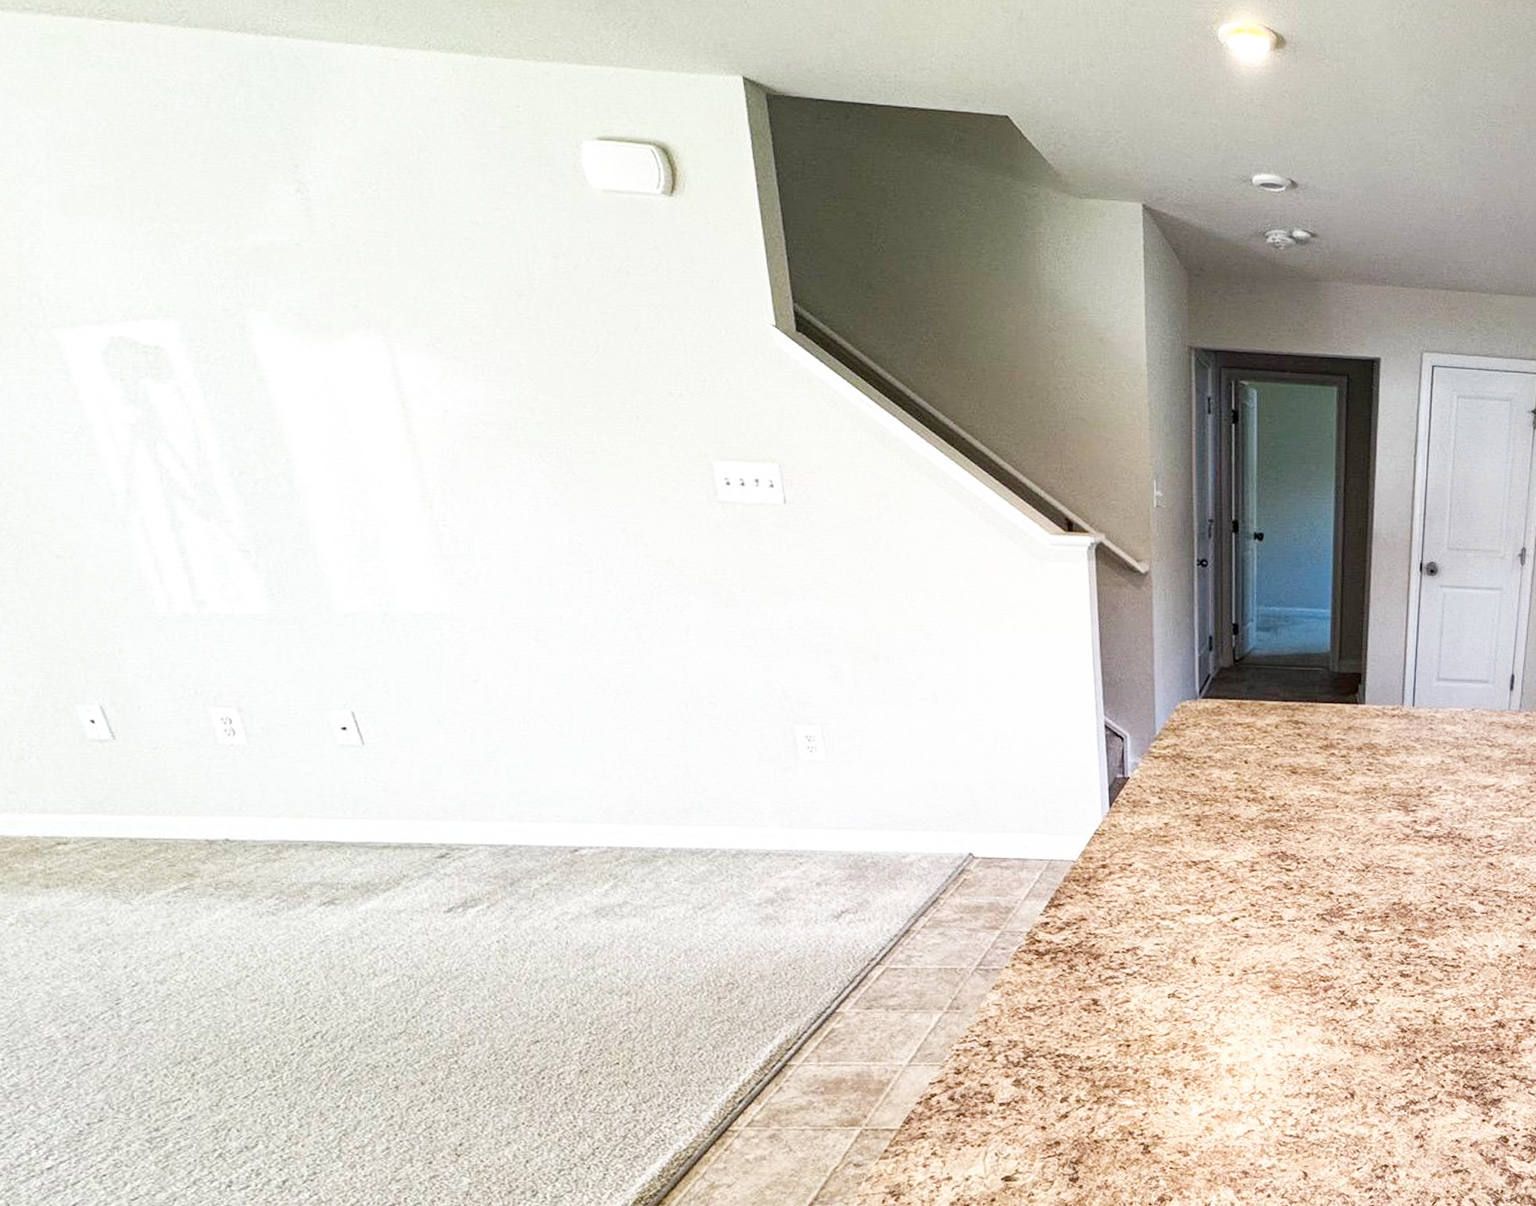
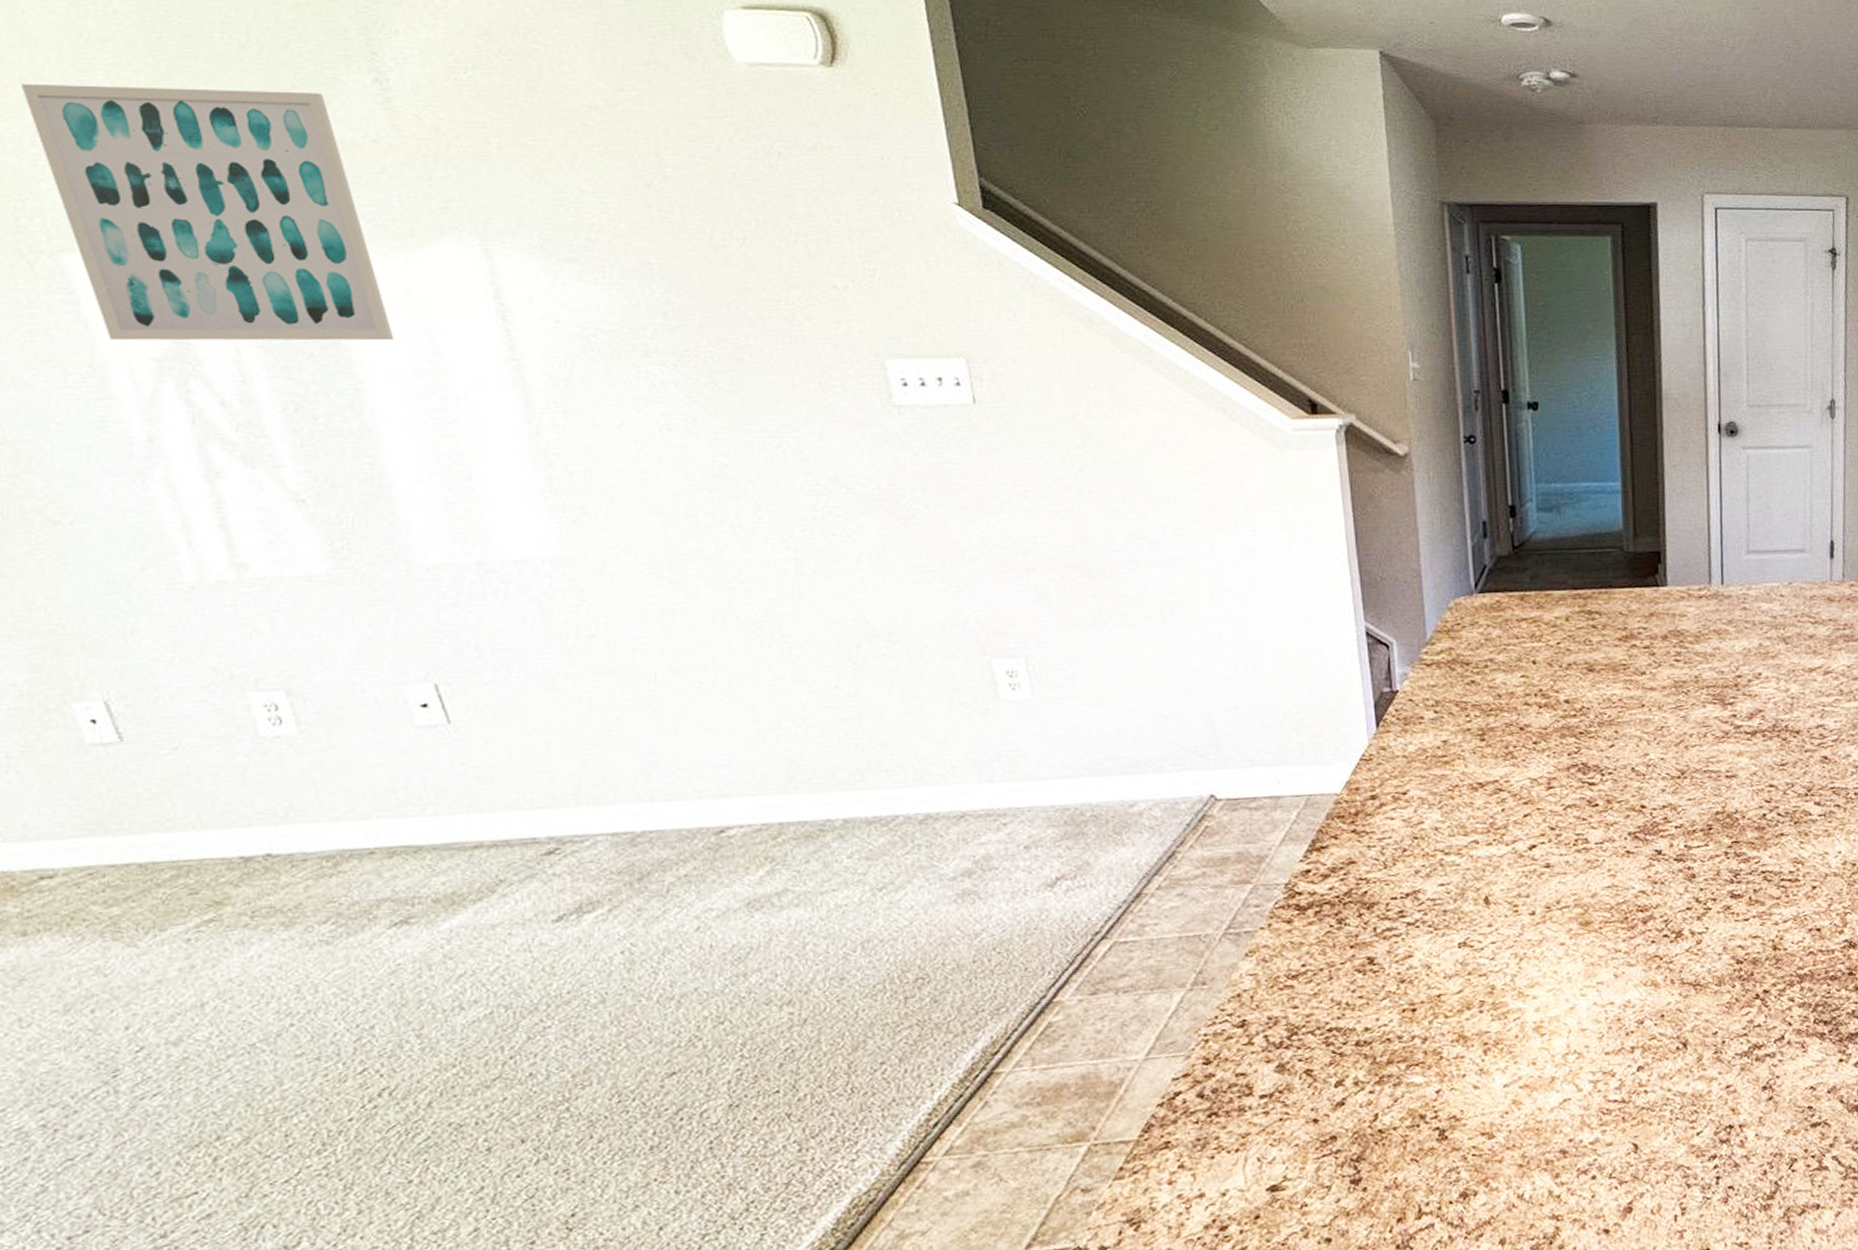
wall art: none [18,180,317,419] -> present [20,83,394,341]

